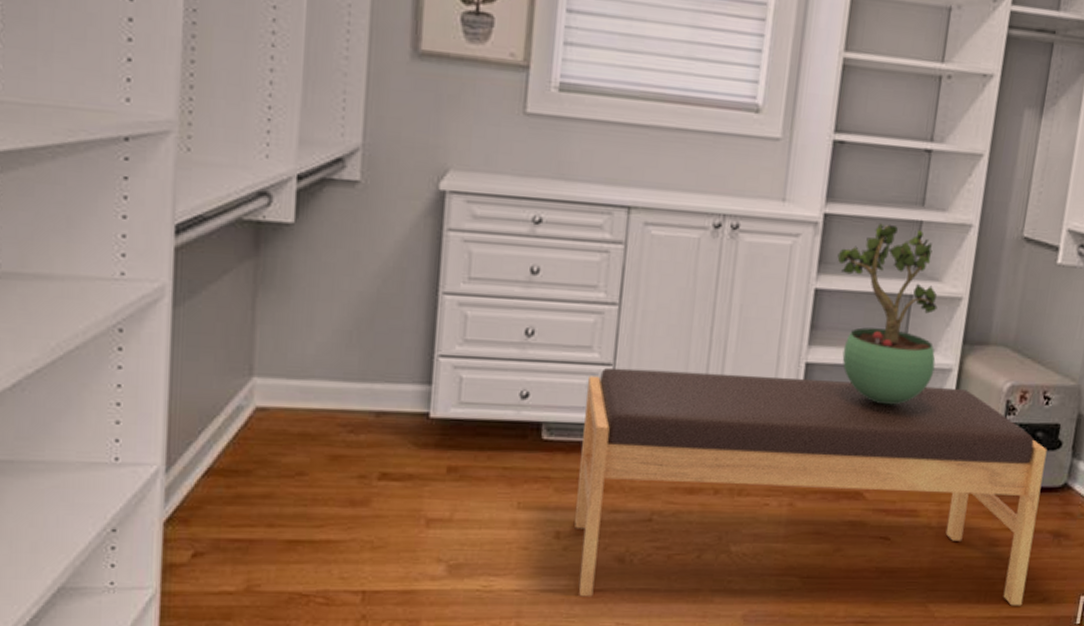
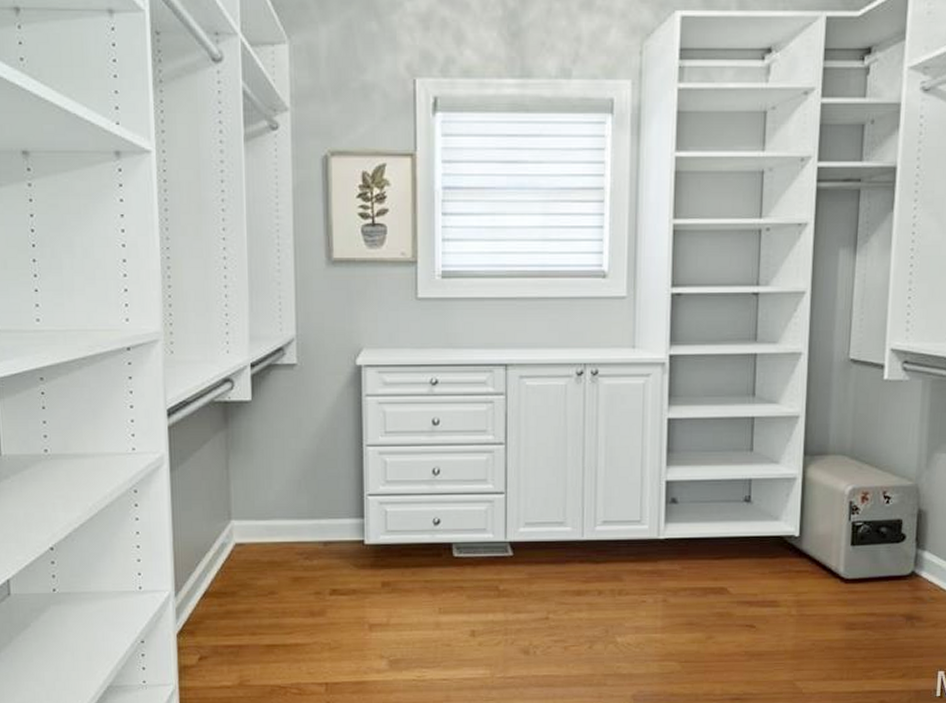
bench: present [574,367,1047,606] -> none [485,494,892,683]
potted plant: present [837,223,938,405] -> none [684,358,781,512]

